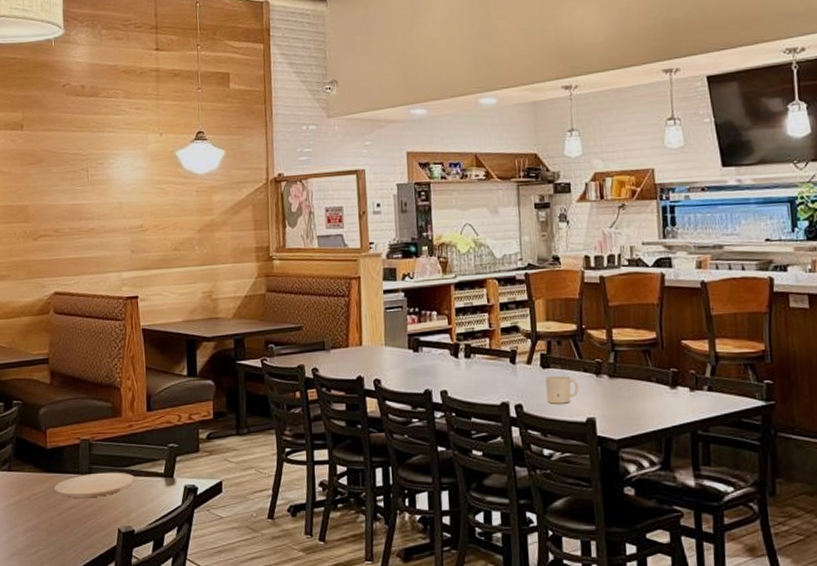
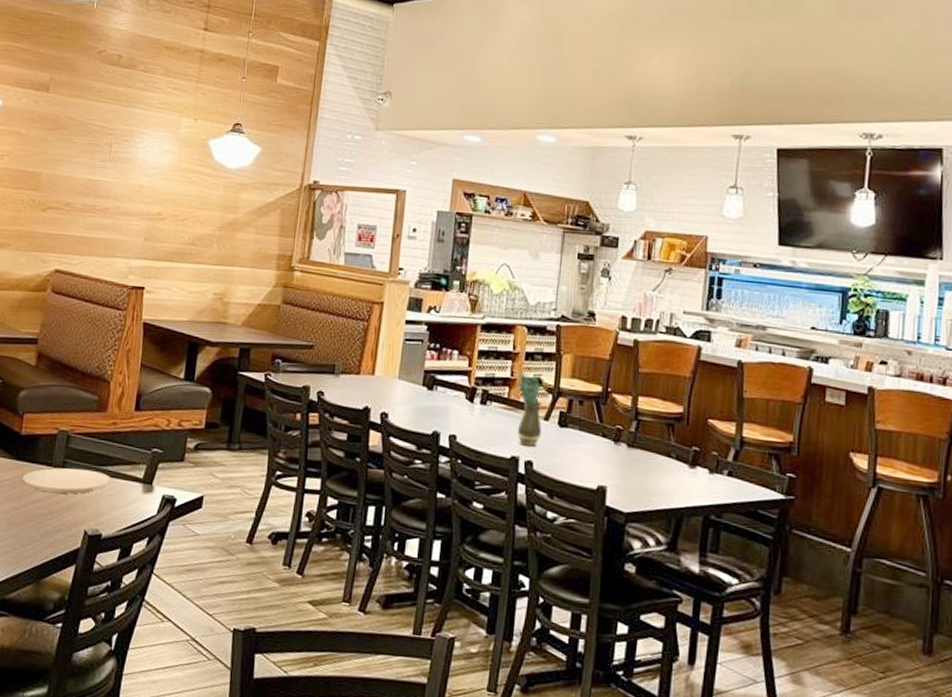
vase: none [497,322,526,391] -> present [517,372,542,447]
mug: present [545,375,579,404] -> none [559,435,594,468]

